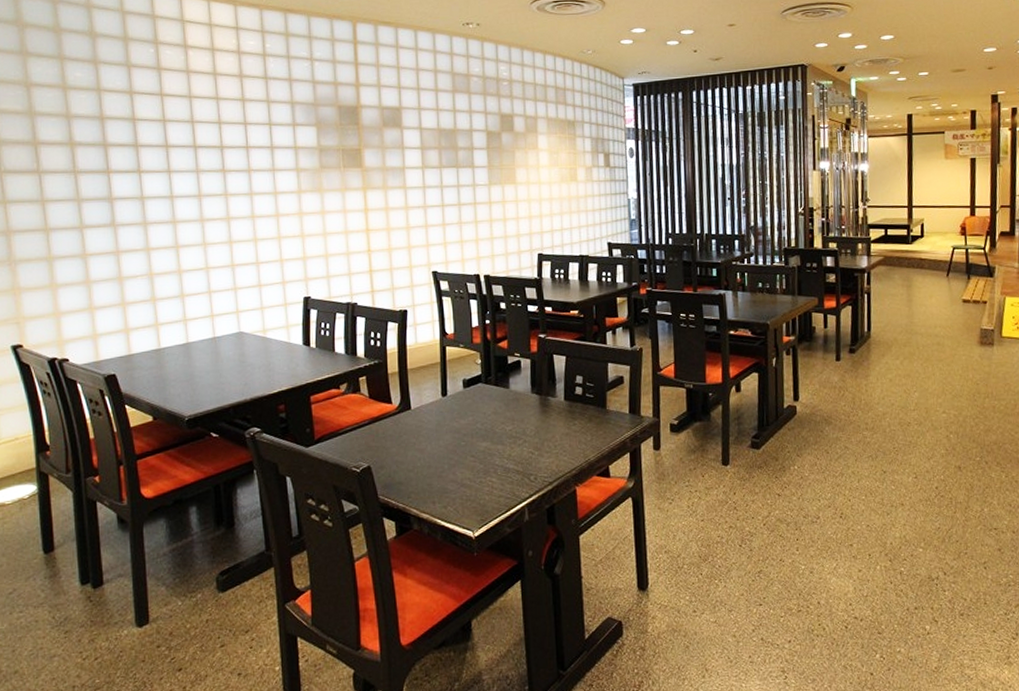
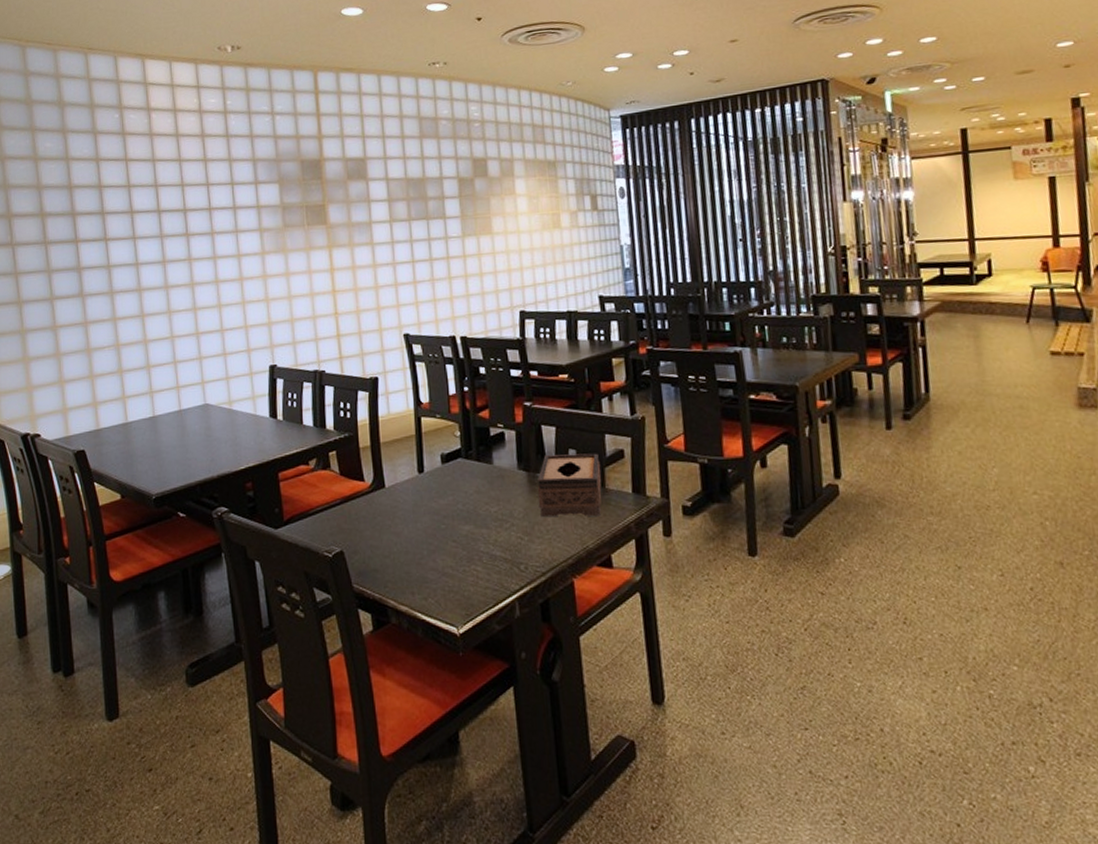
tissue box: none [547,379,604,434] -> present [537,453,602,517]

